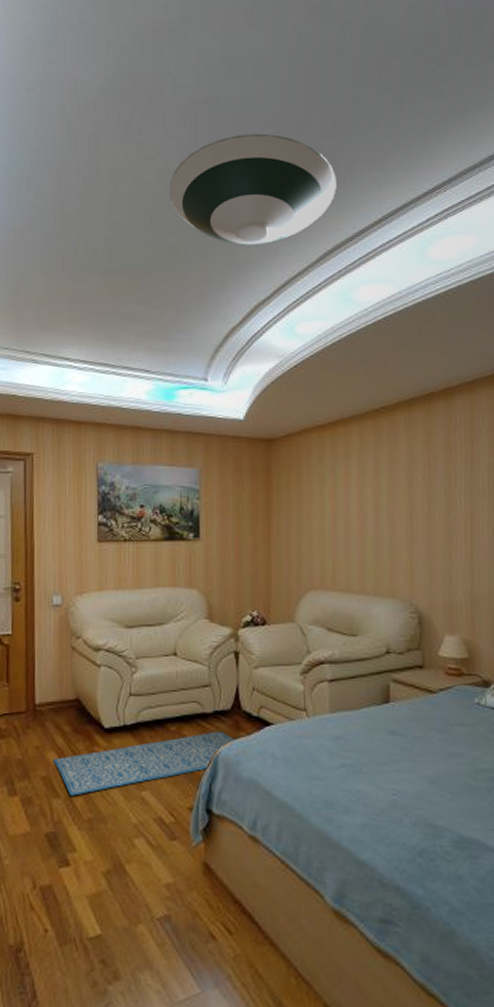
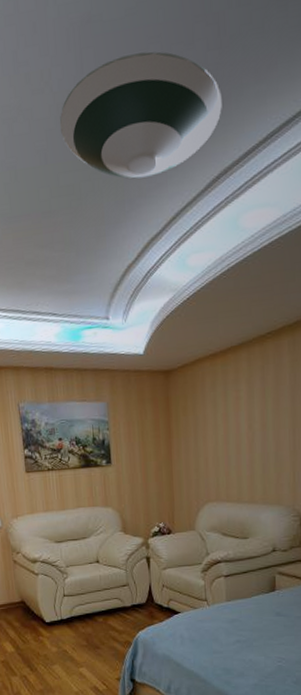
rug: present [52,731,235,796] -> none [8,620,150,674]

